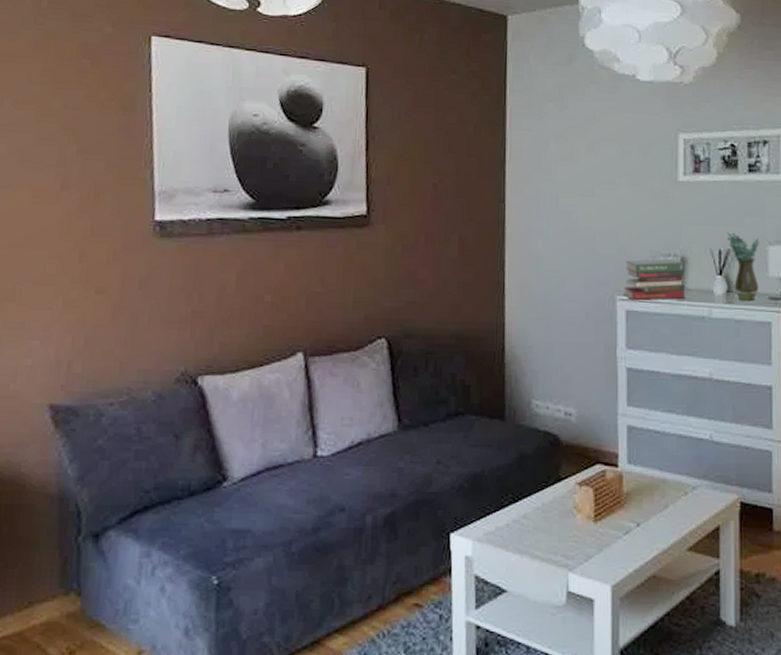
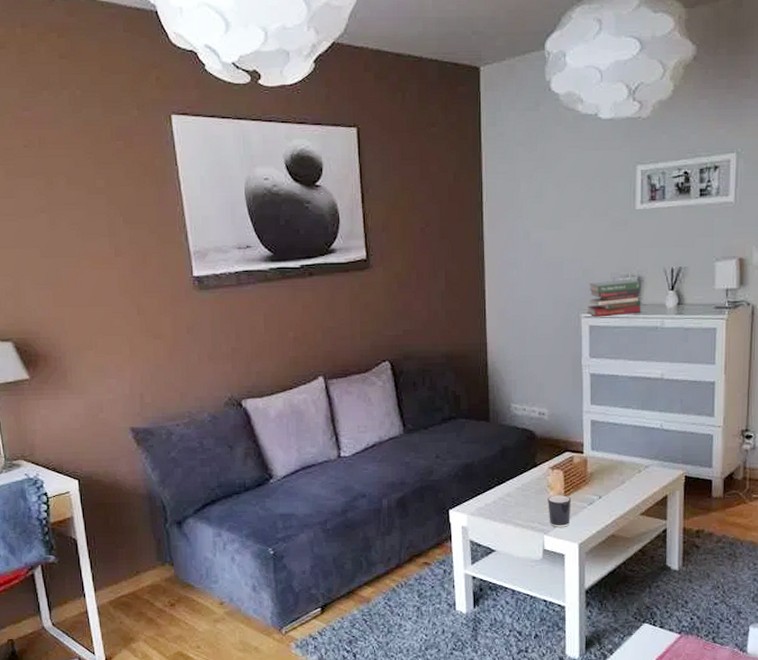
mug: none [574,520,603,563] -> present [548,495,572,527]
vase: present [726,232,759,302] -> none [678,252,707,312]

